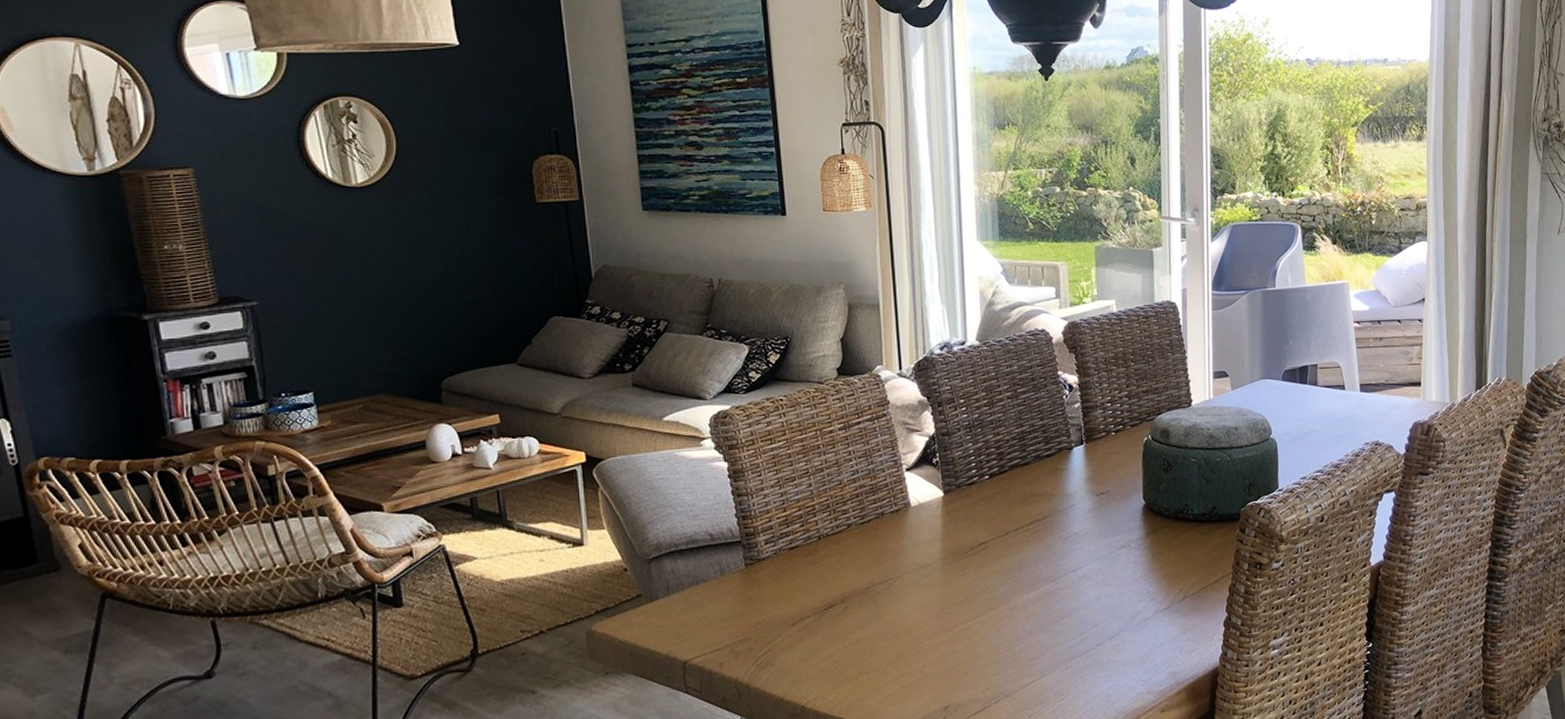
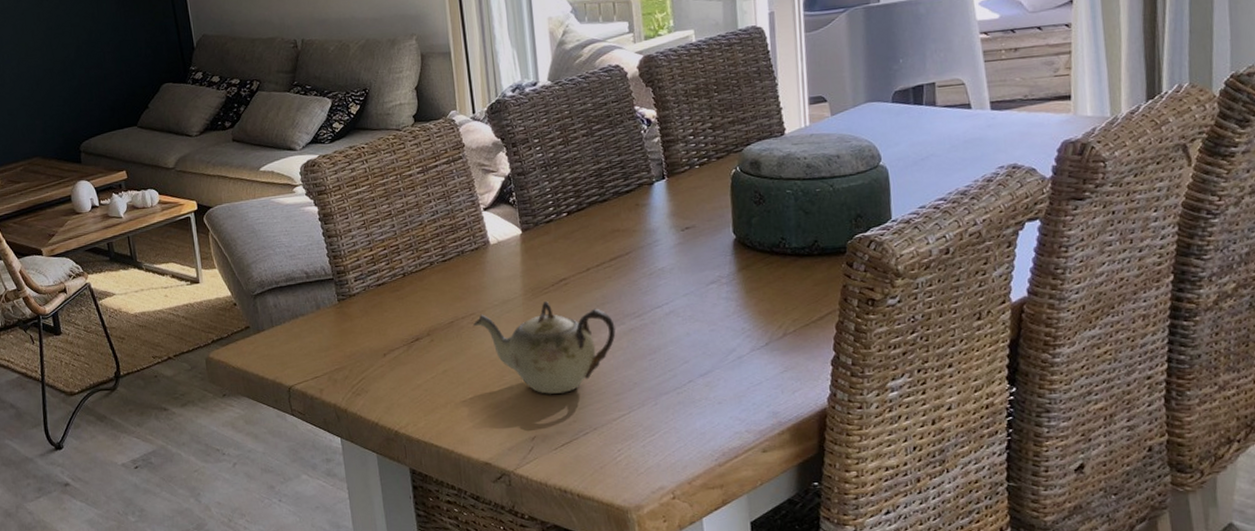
teapot: none [889,566,1031,661] -> present [472,301,616,394]

